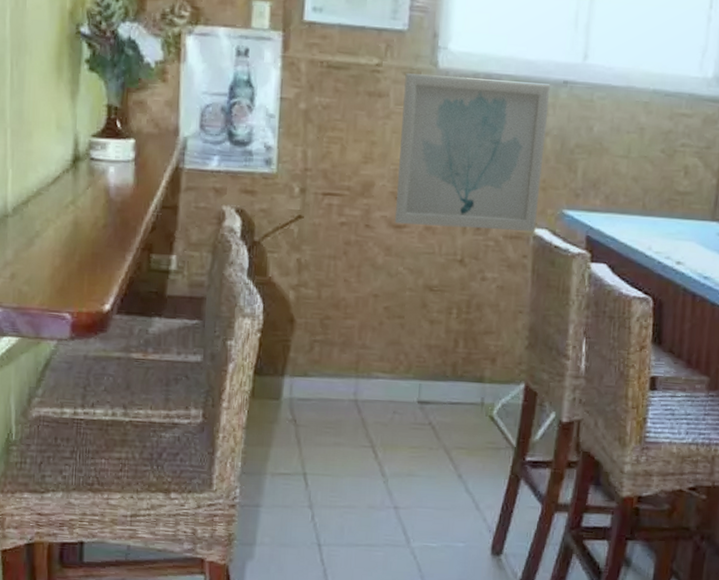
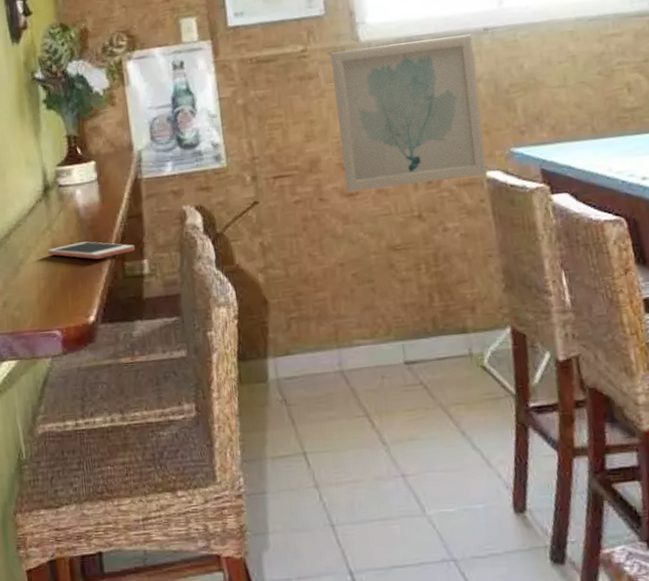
cell phone: none [68,224,164,247] -> present [48,241,135,260]

